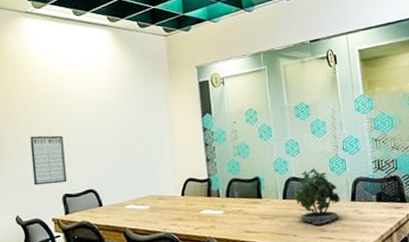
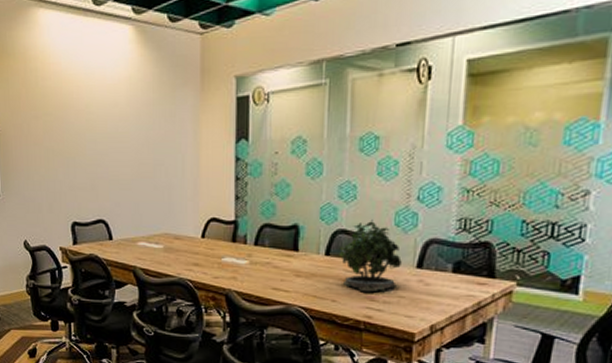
writing board: present [30,135,67,186] -> none [40,153,76,209]

